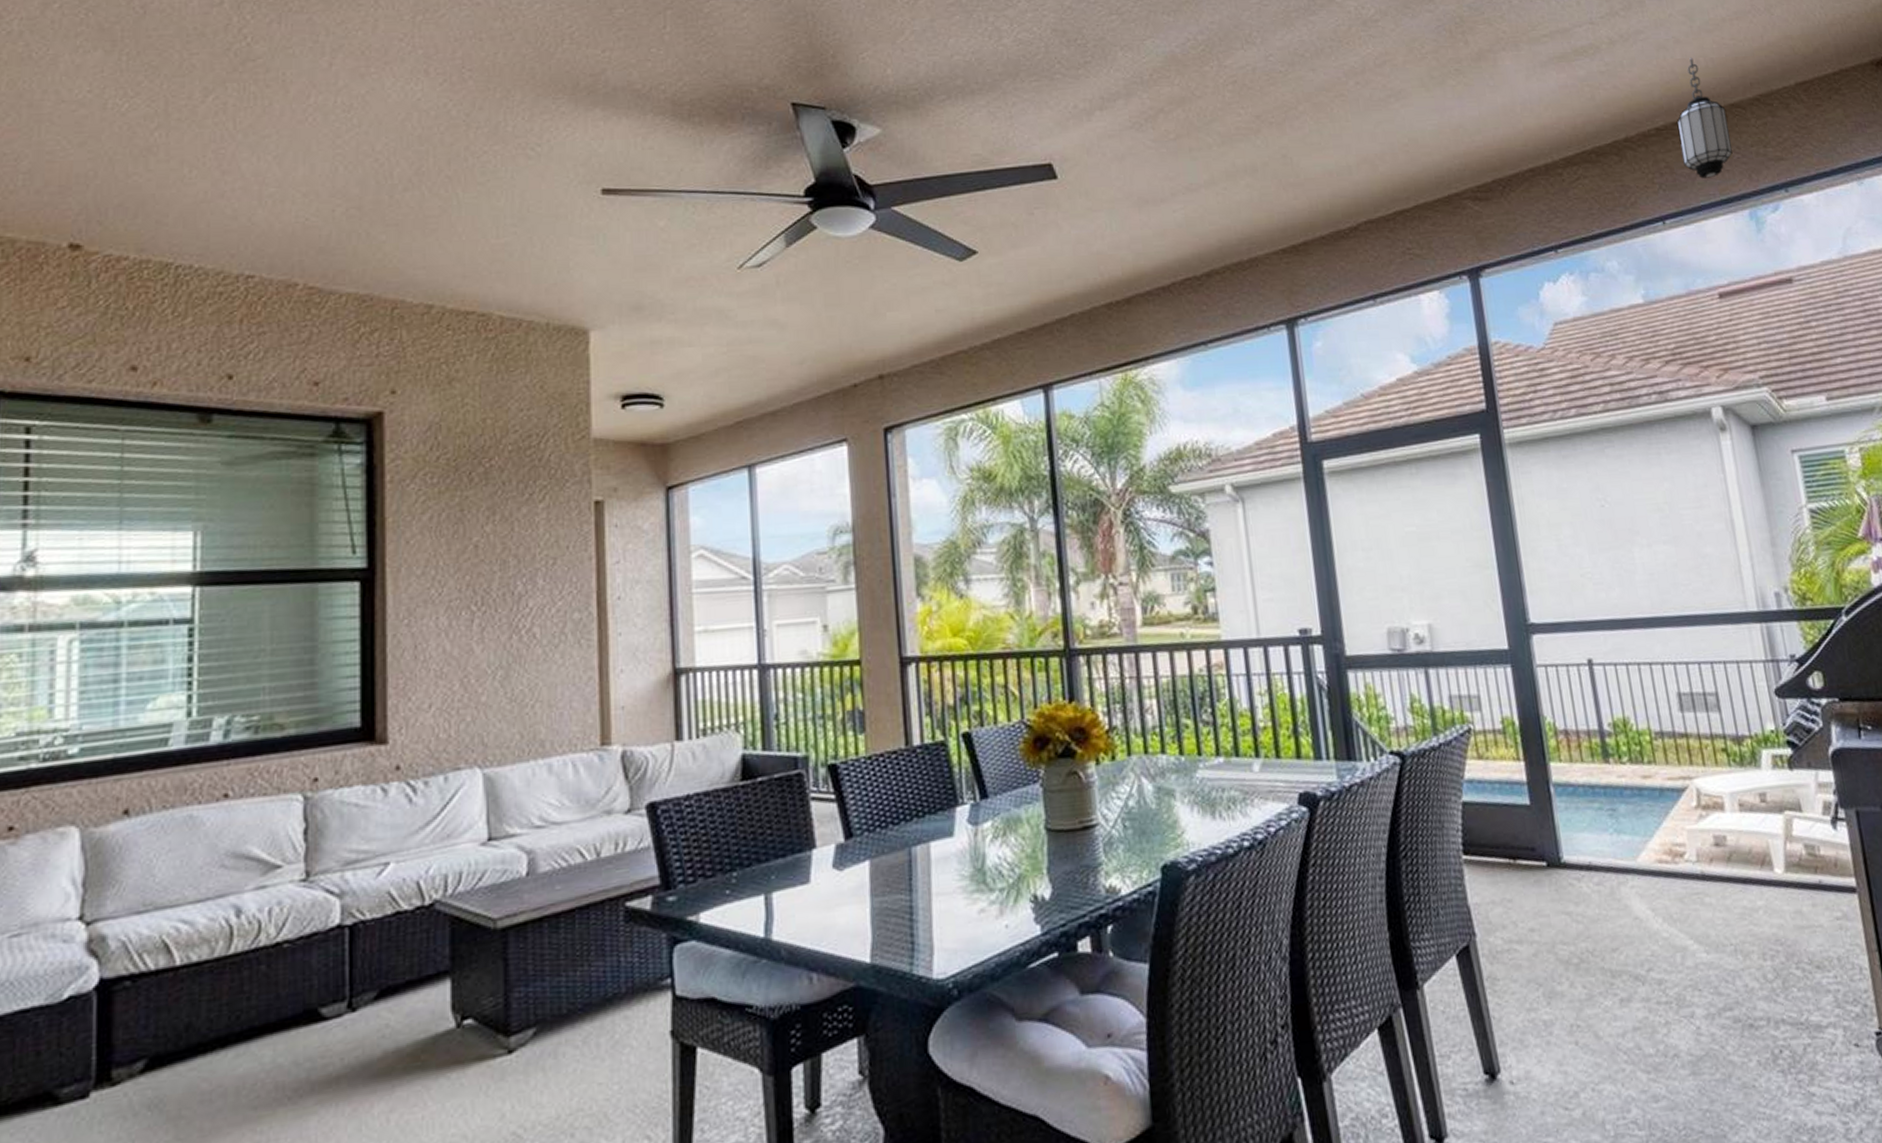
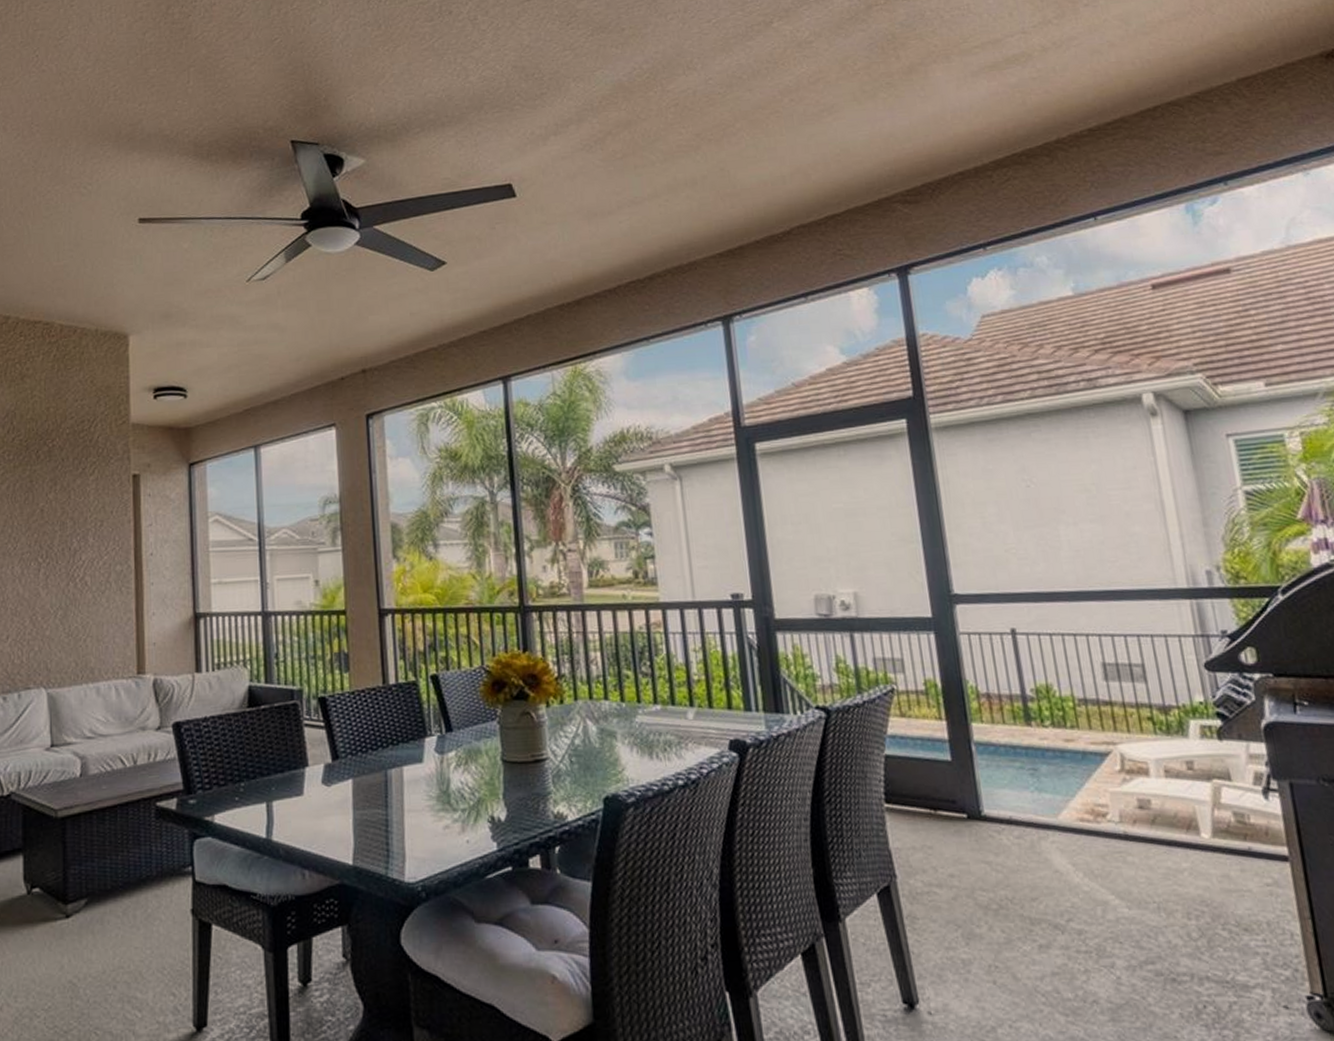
hanging lantern: present [1676,57,1733,179] -> none [1110,59,1169,175]

